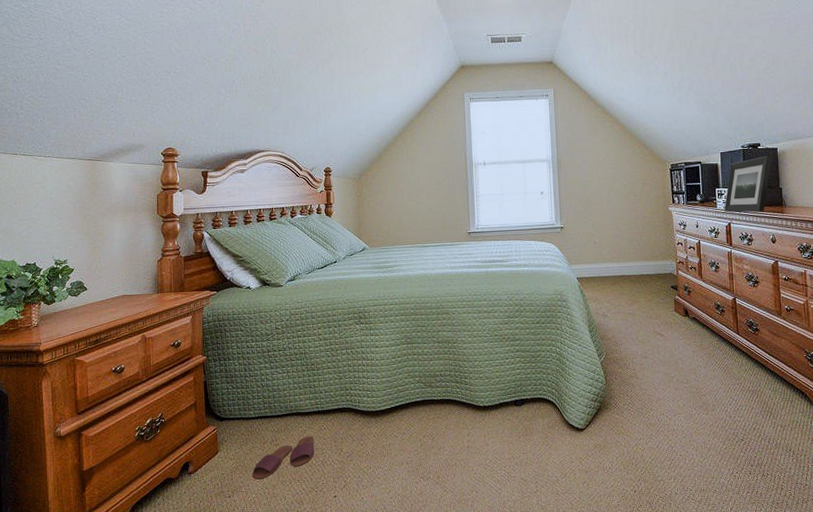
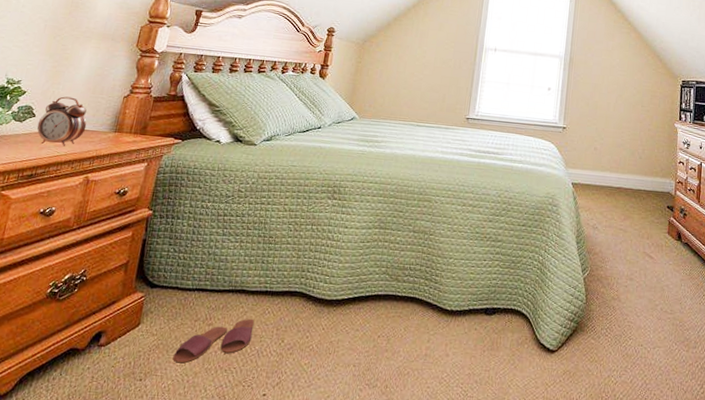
alarm clock: none [90,268,132,313] -> present [37,96,87,147]

